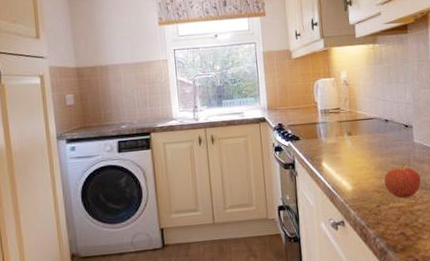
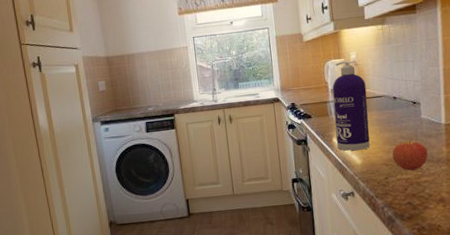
spray bottle: none [322,80,361,176] -> present [332,60,370,151]

